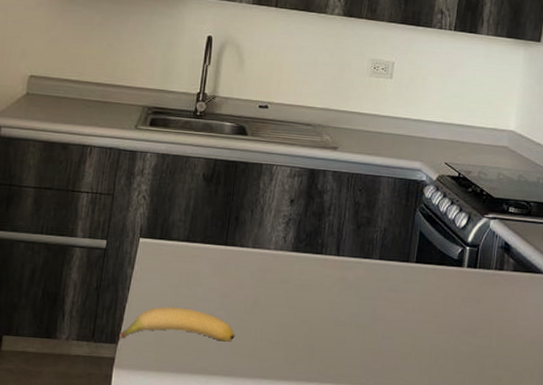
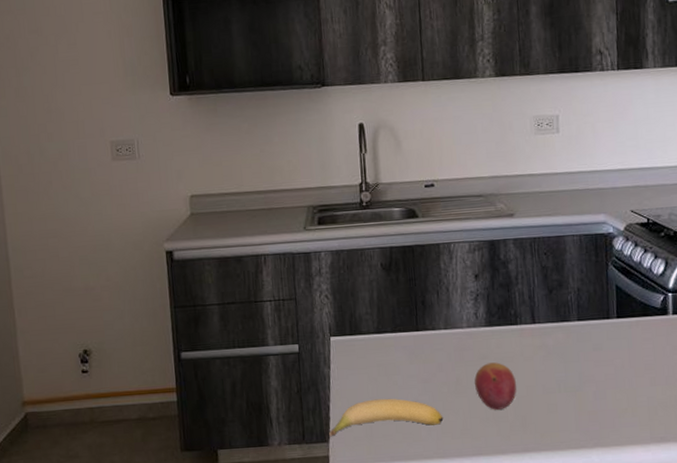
fruit: none [271,287,311,336] -> present [474,362,517,410]

